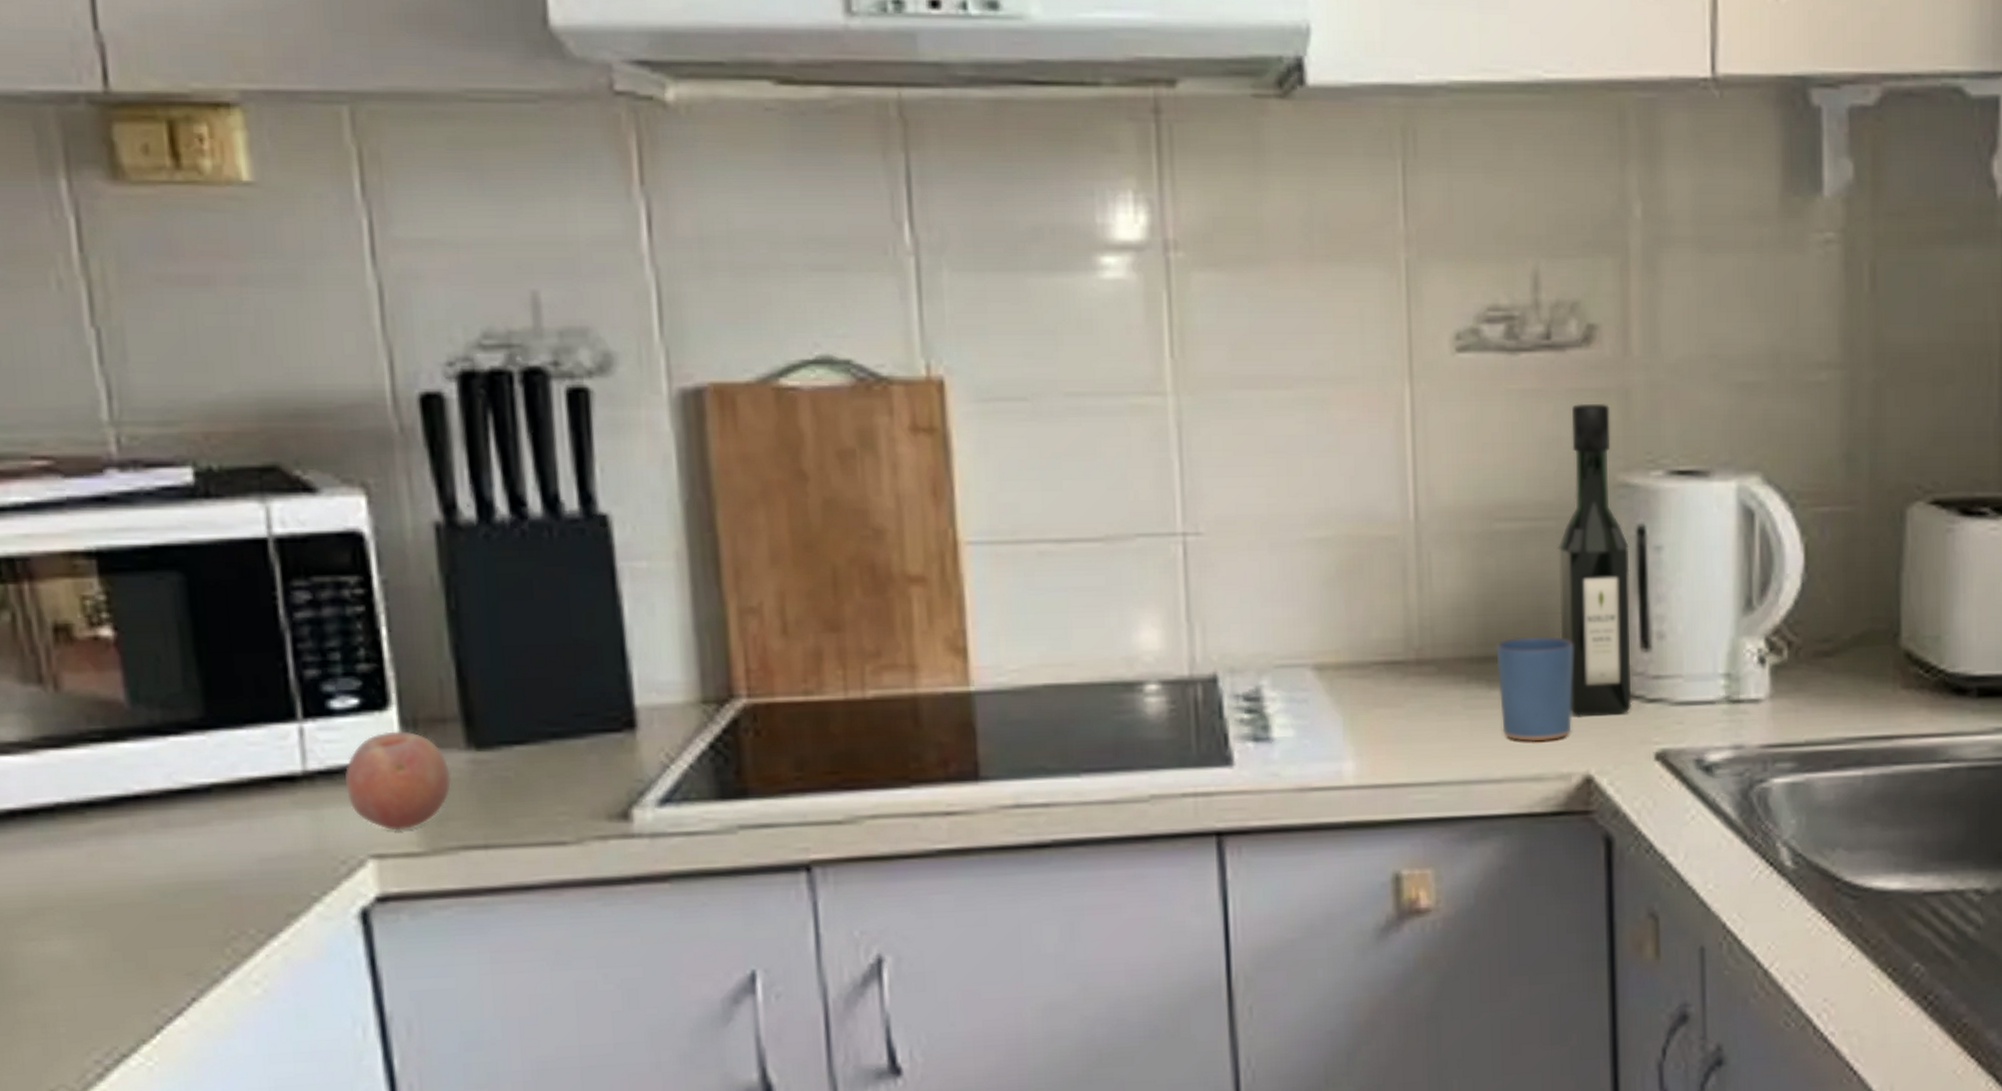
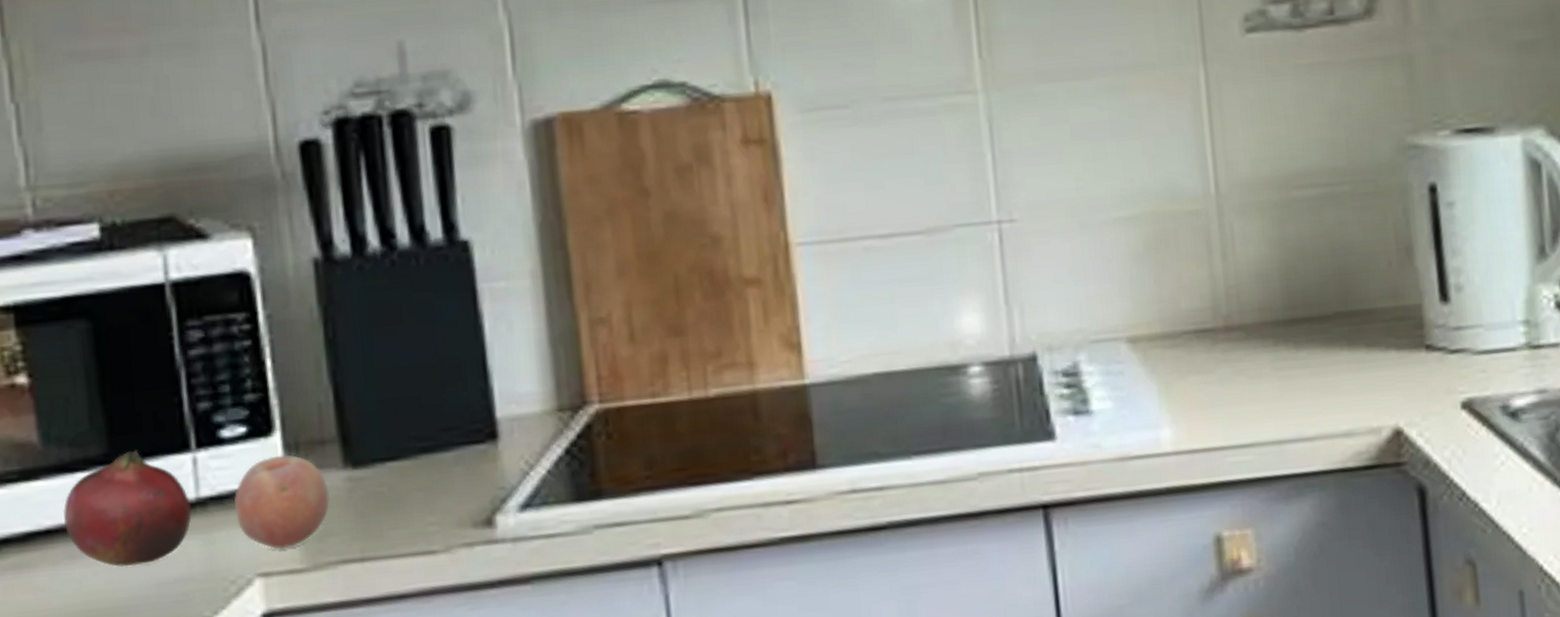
fruit: none [154,716,299,840] -> present [63,450,193,567]
mug: present [1496,635,1573,742] -> none [1300,295,1379,399]
bottle: present [1558,403,1632,716] -> none [1353,70,1435,371]

